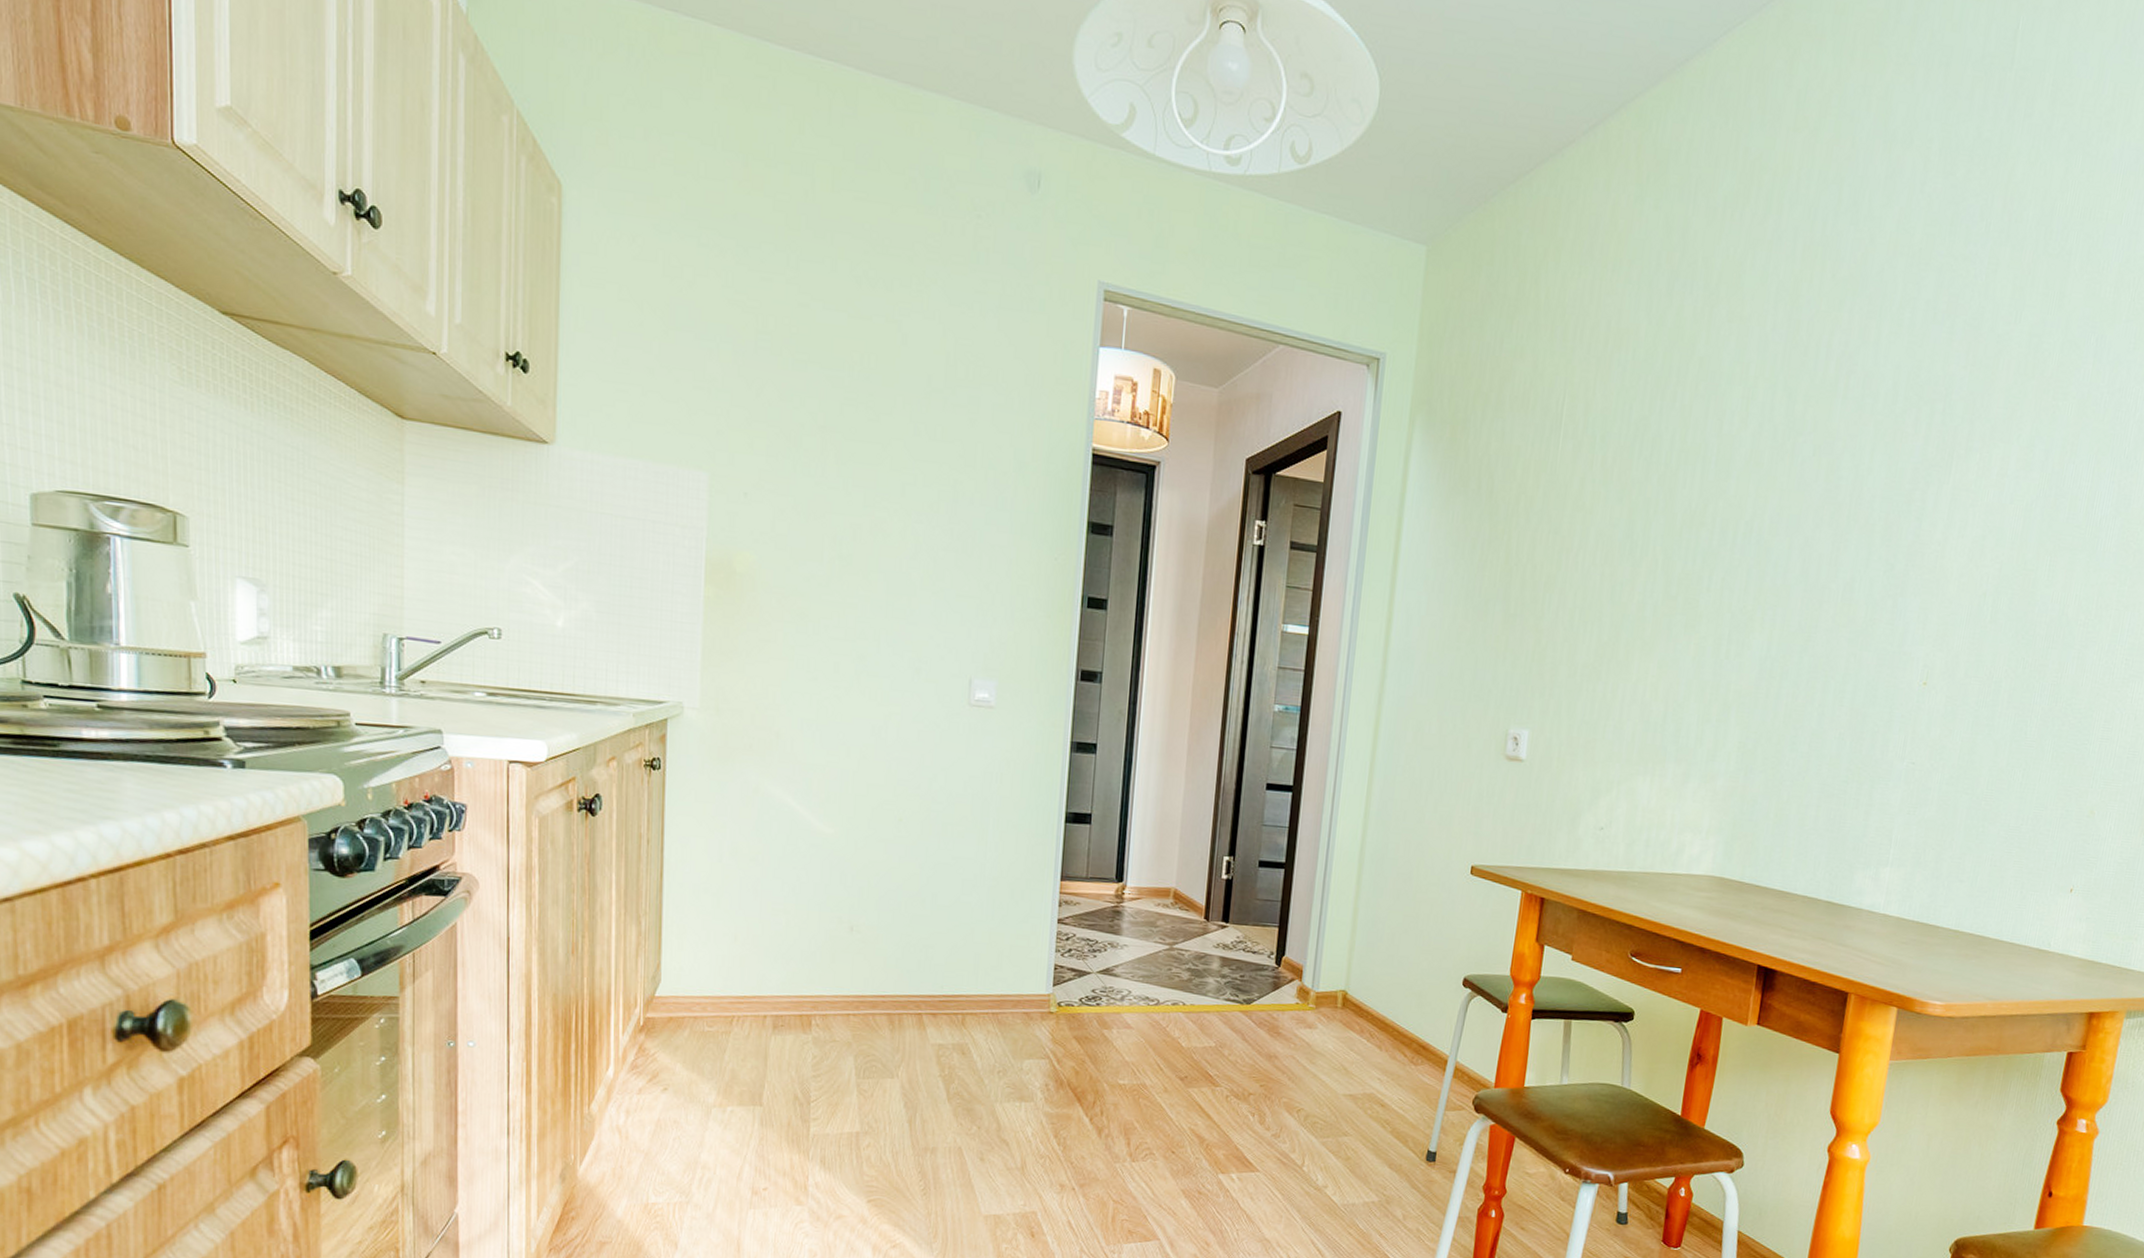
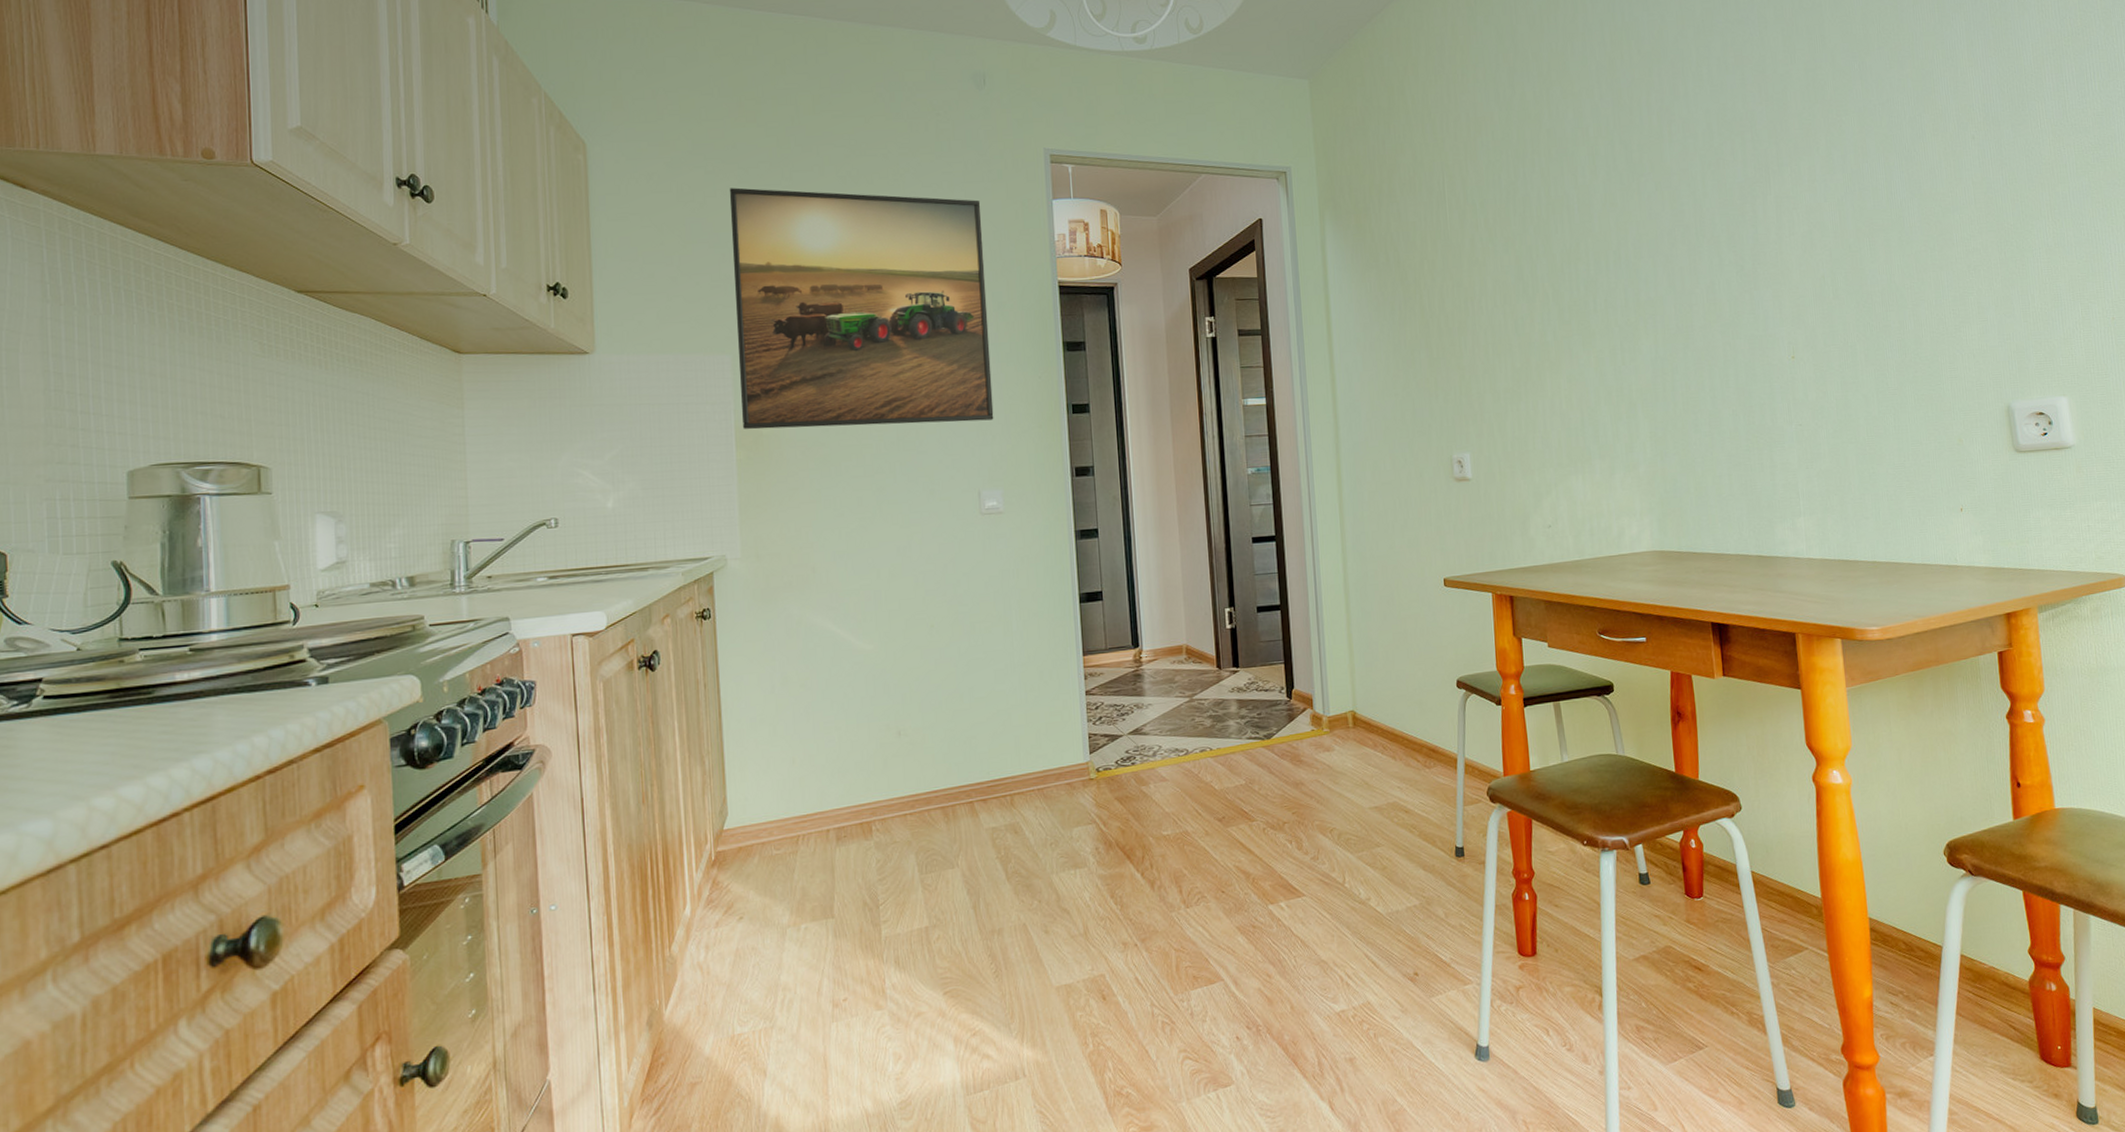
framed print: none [714,268,1015,600] -> present [729,187,994,430]

